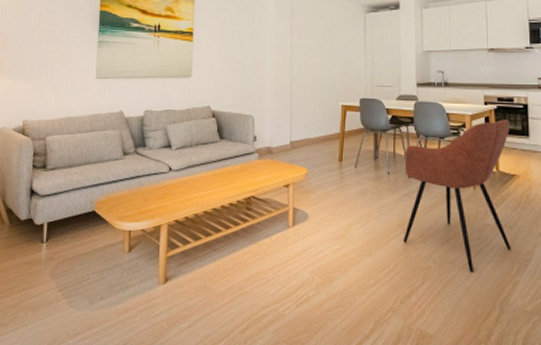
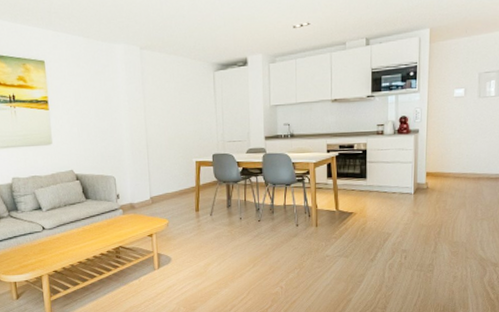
armchair: present [404,119,512,272] -> none [254,164,350,294]

